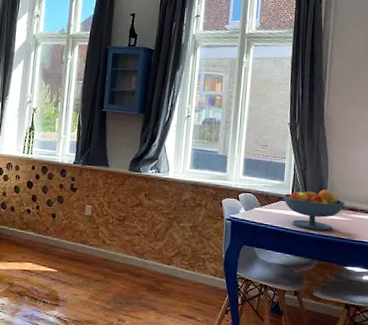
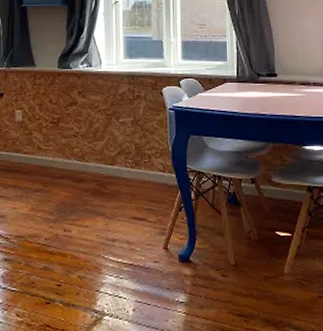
fruit bowl: present [283,189,345,231] -> none [228,64,296,110]

